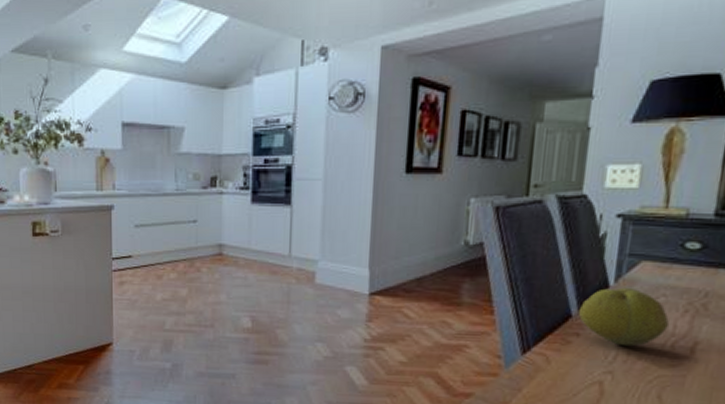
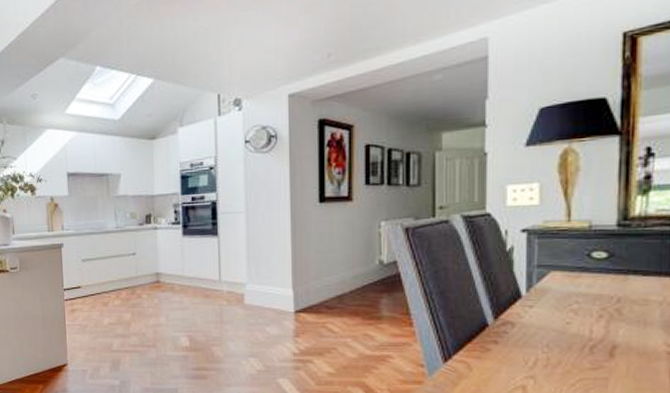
fruit: present [579,287,669,347] -> none [495,296,584,352]

